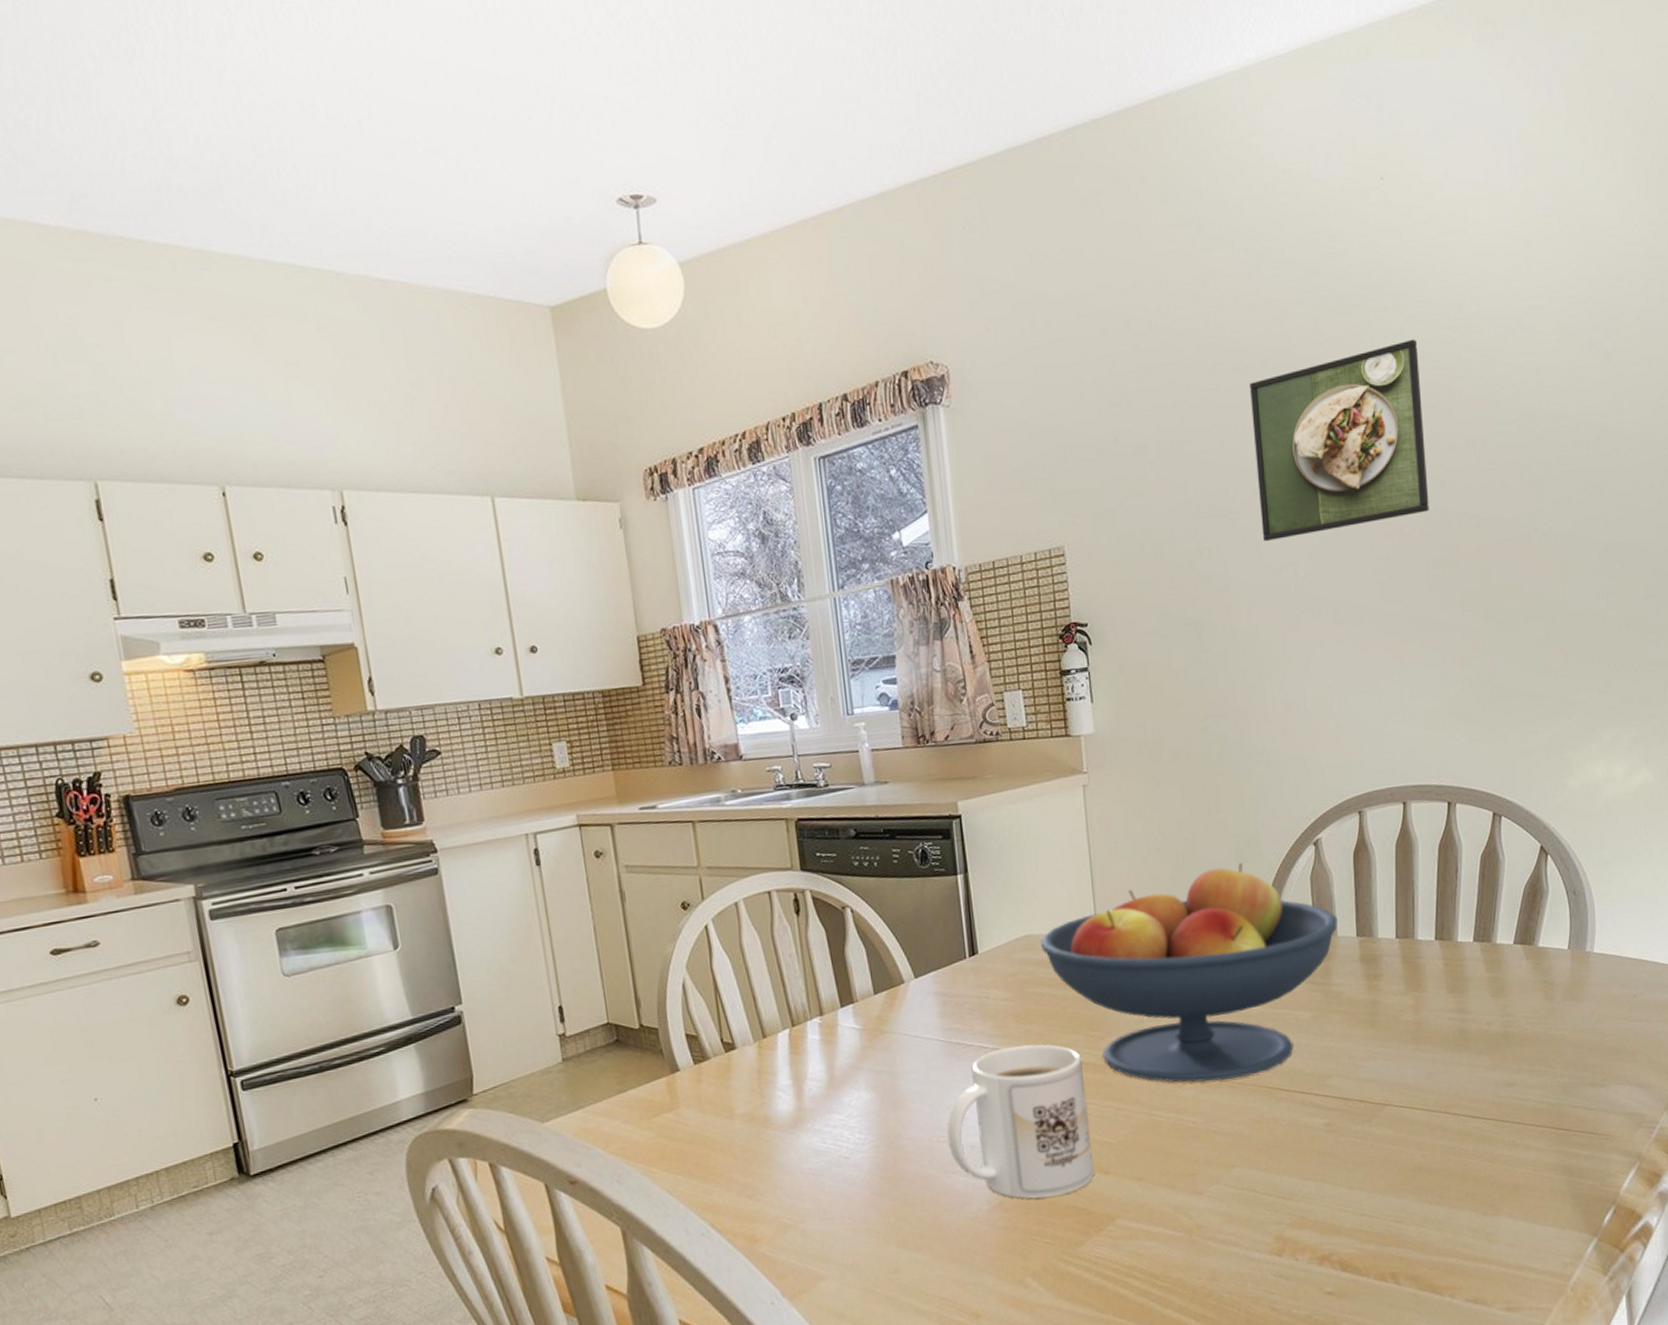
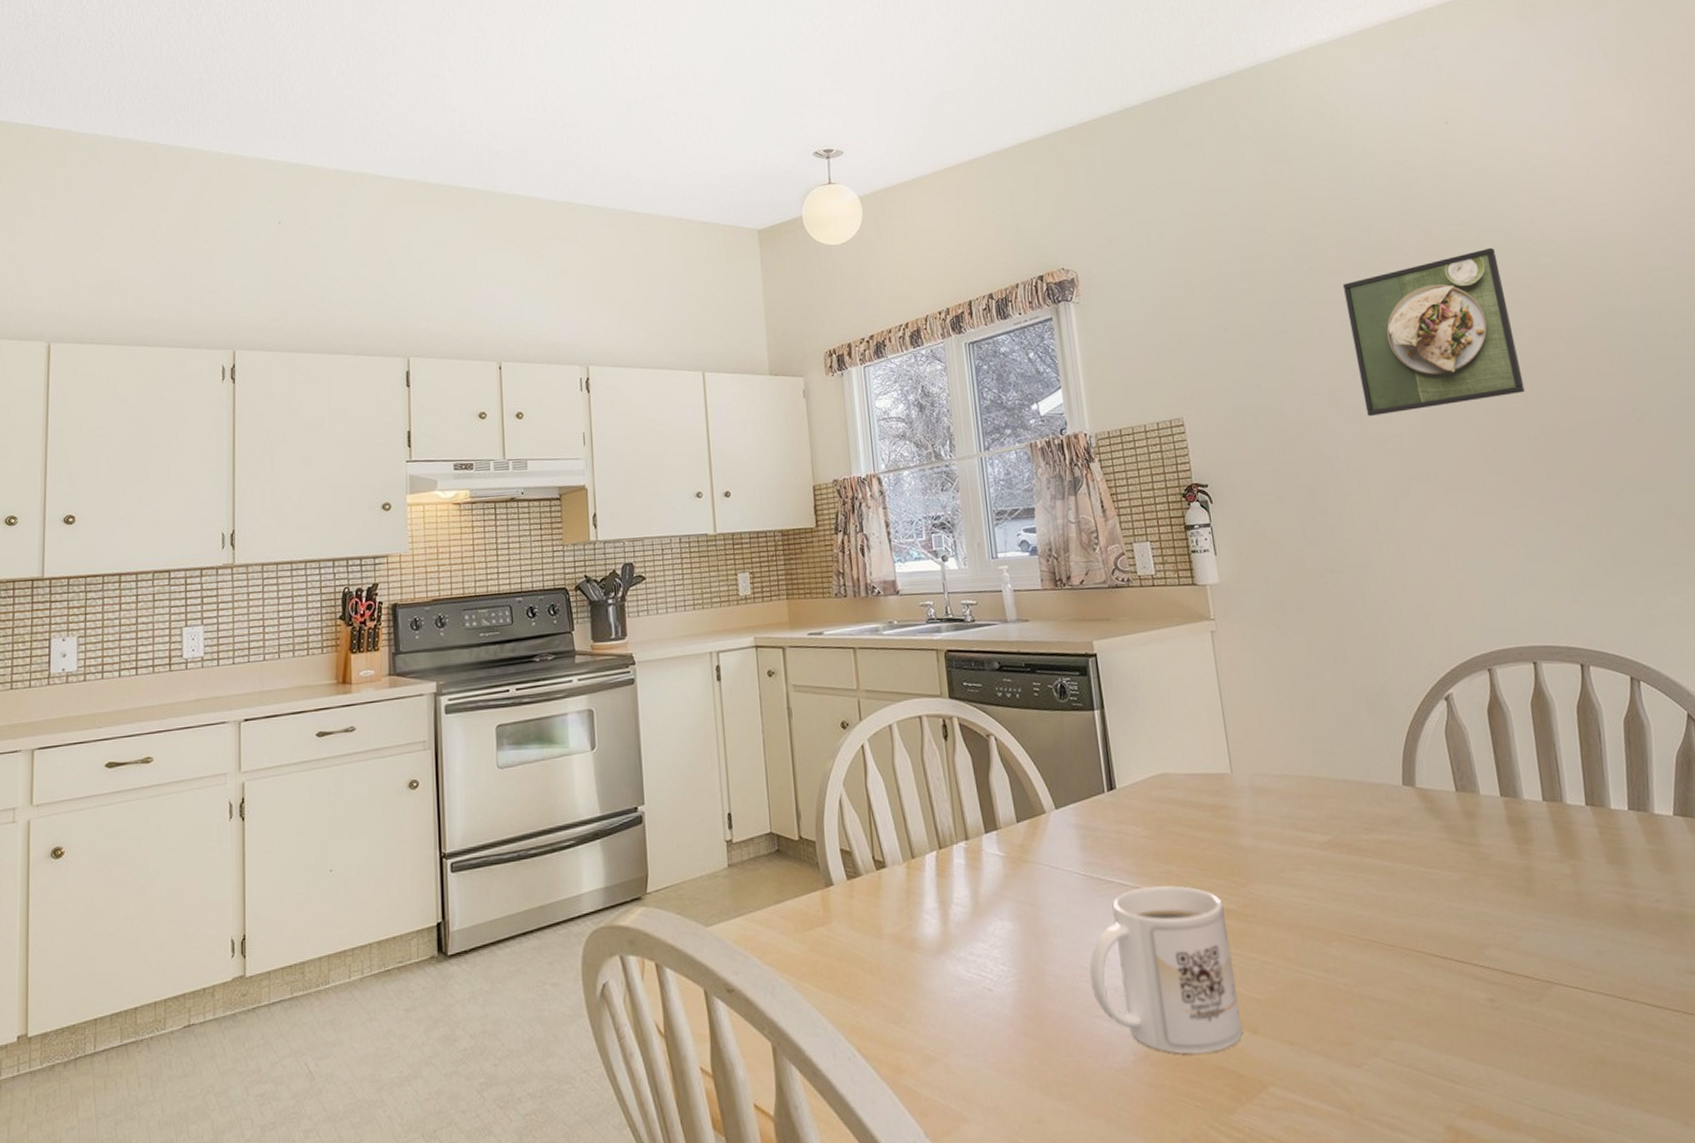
fruit bowl: present [1040,863,1338,1083] -> none [1176,714,1479,941]

